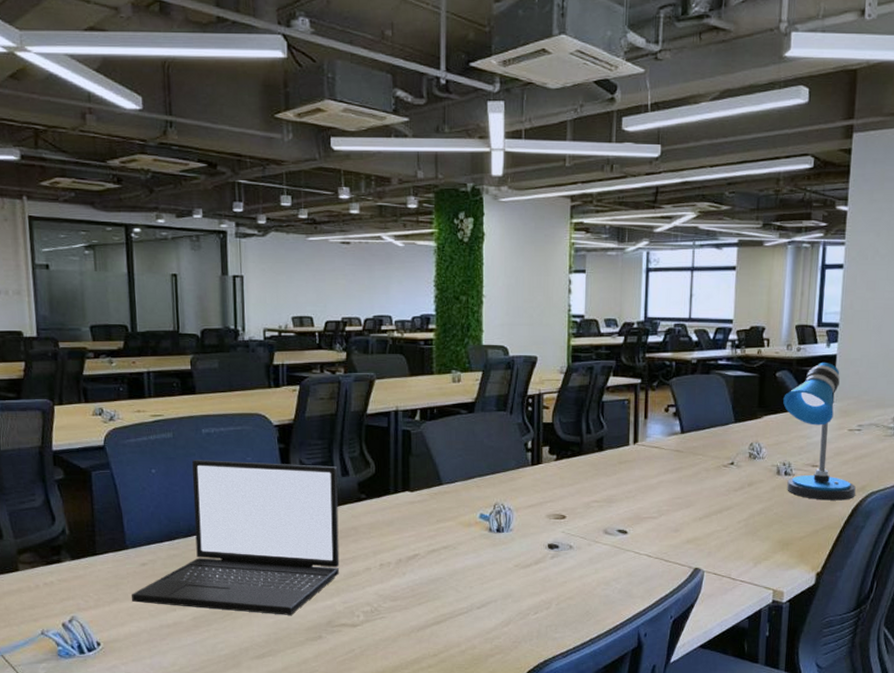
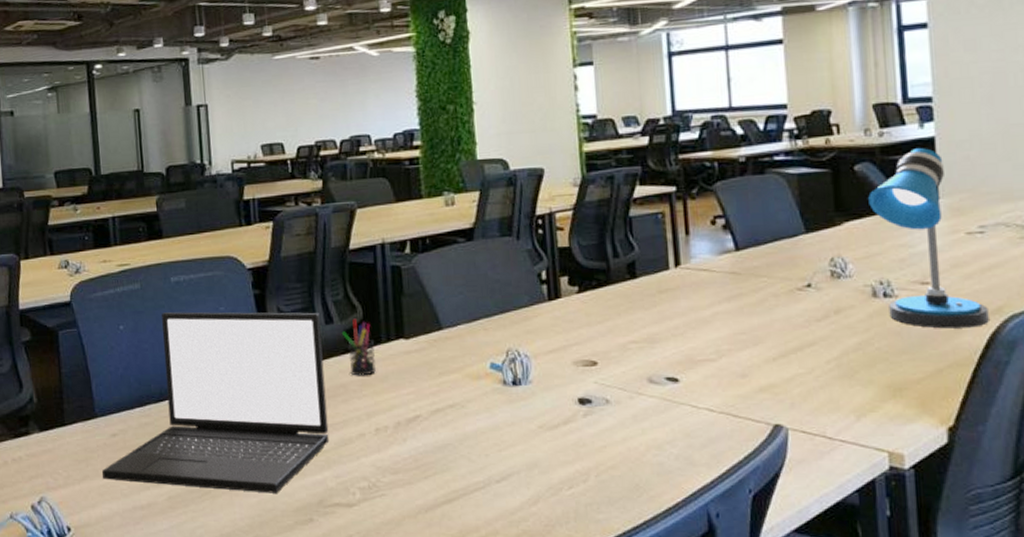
pen holder: none [355,473,383,521] -> present [341,318,376,376]

